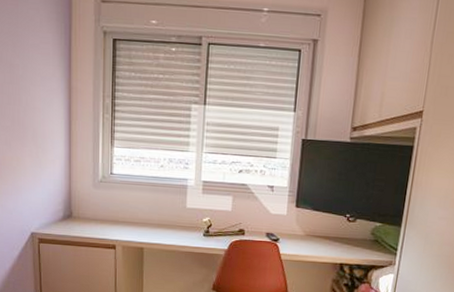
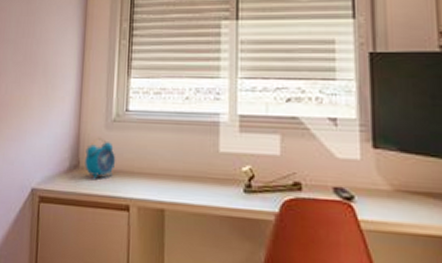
alarm clock: none [77,194,104,227] -> present [85,137,116,181]

